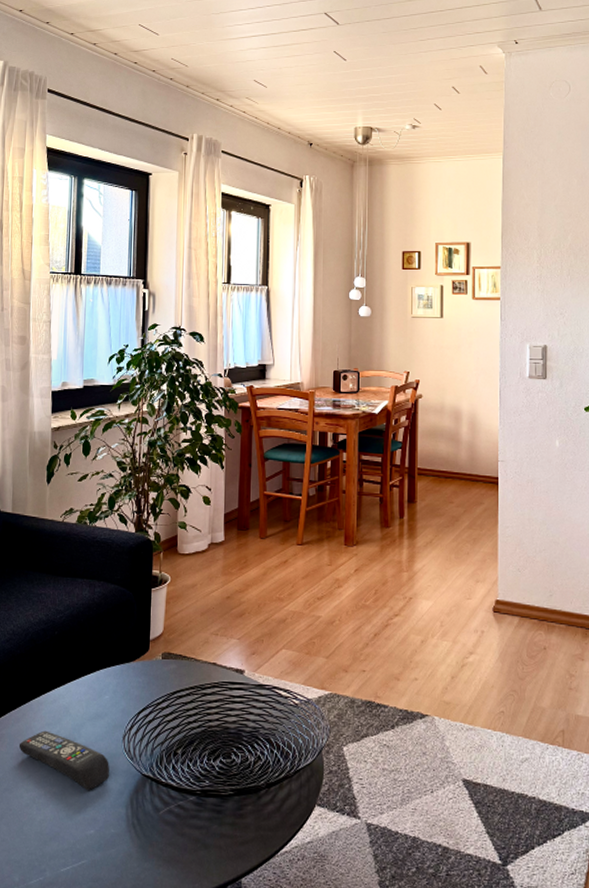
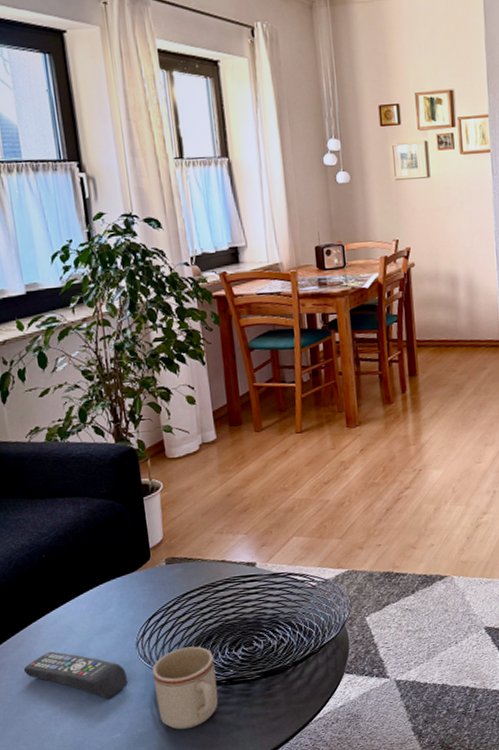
mug: none [133,748,192,838] -> present [152,646,219,730]

